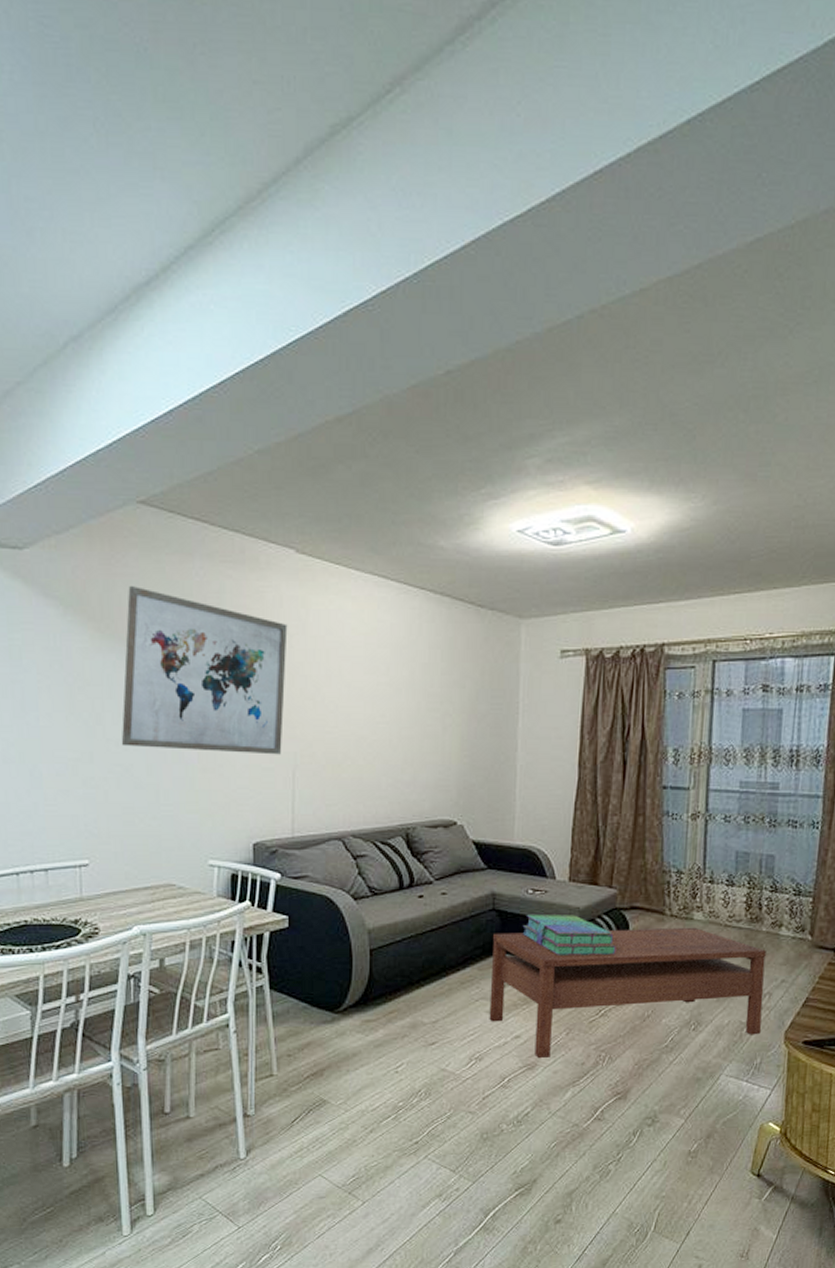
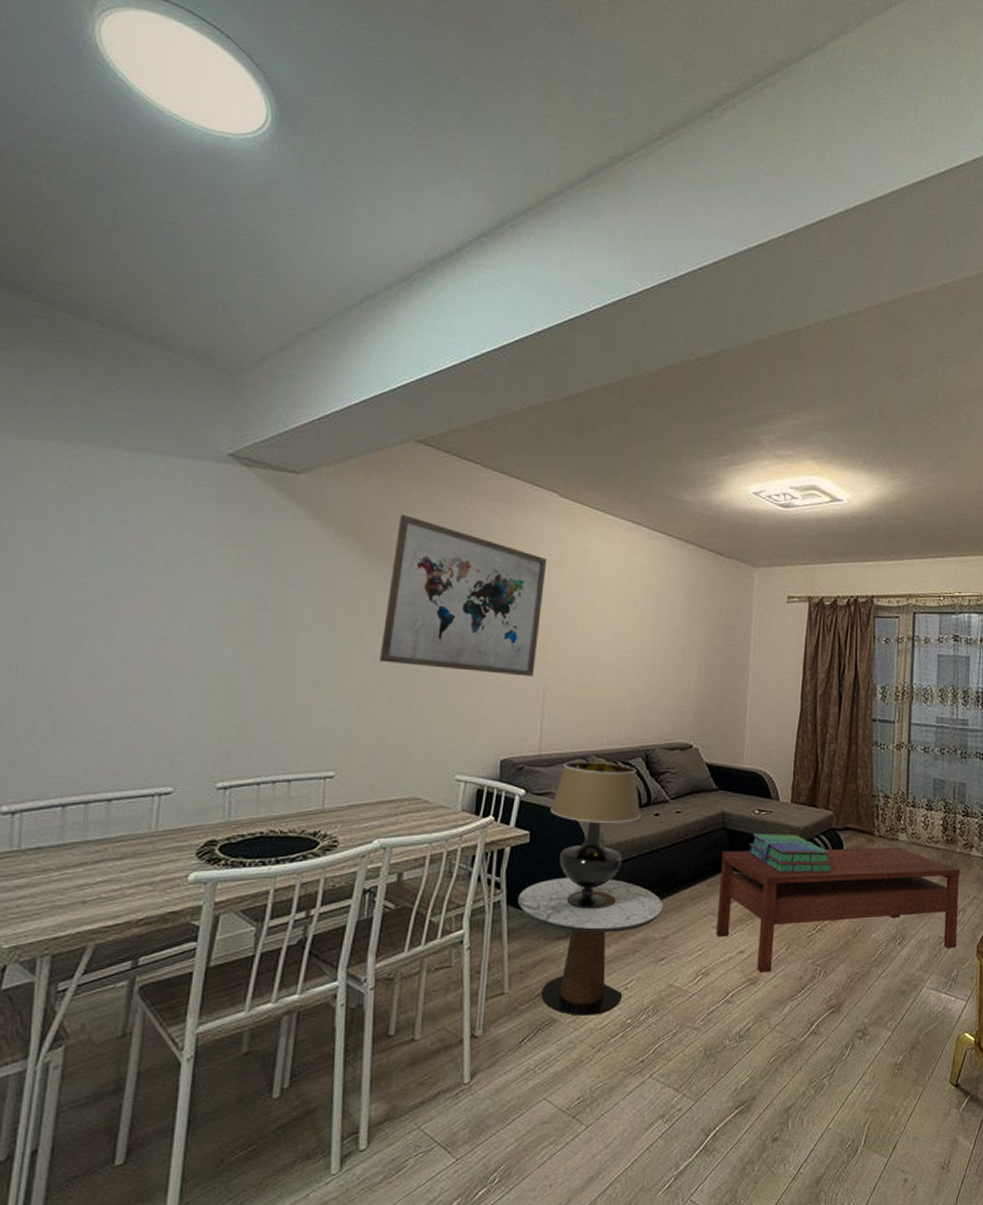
side table: none [280,962,432,1098] -> present [517,877,664,1016]
table lamp: none [308,843,404,993] -> present [551,762,641,909]

